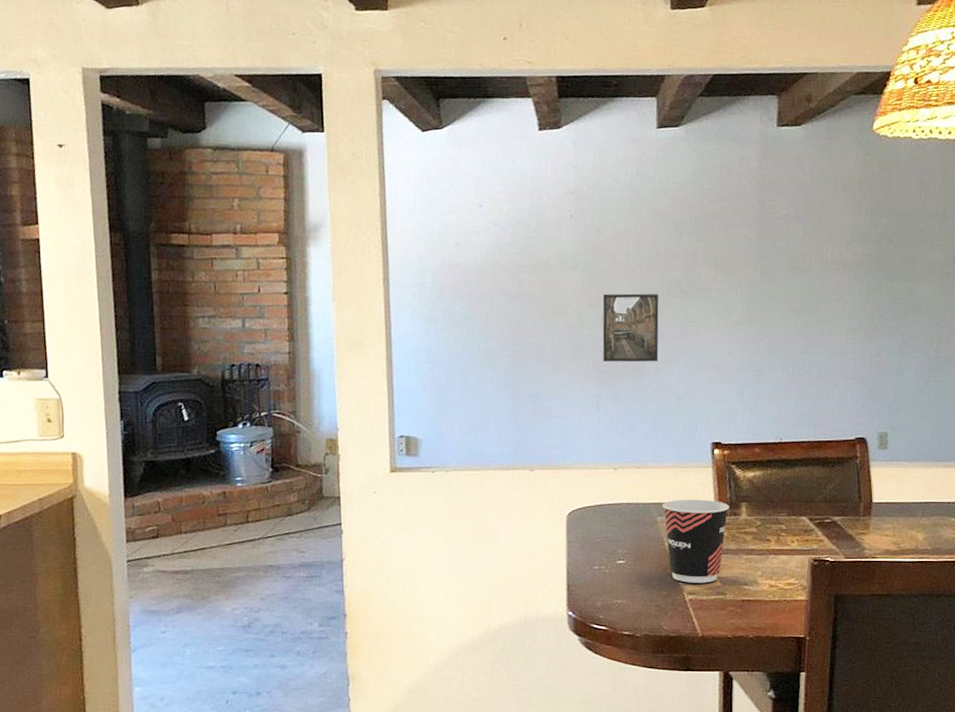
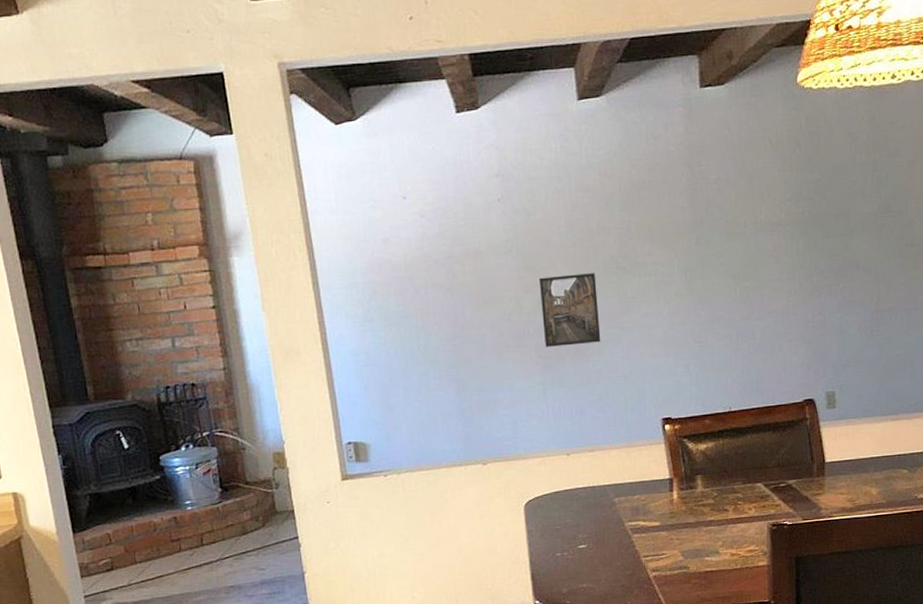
cup: present [662,499,730,583] -> none [618,476,685,560]

